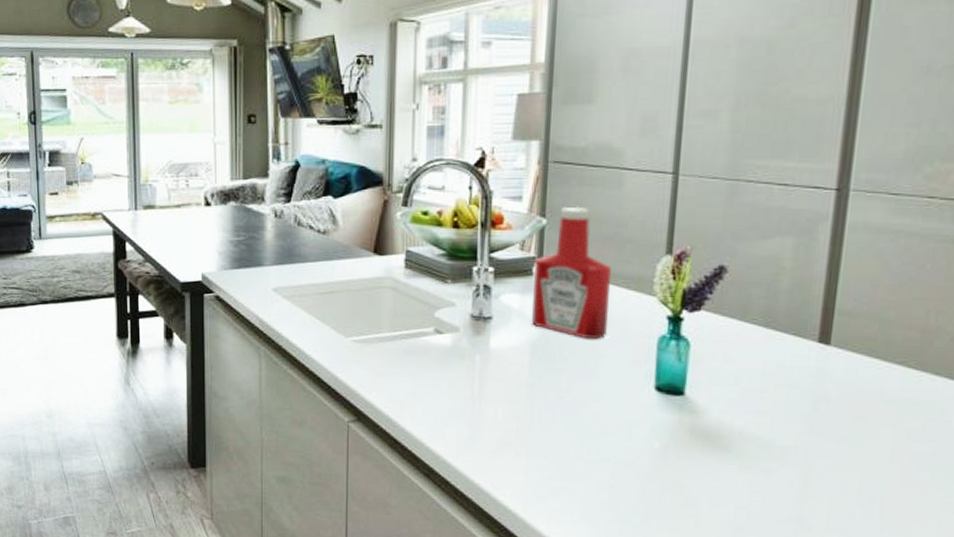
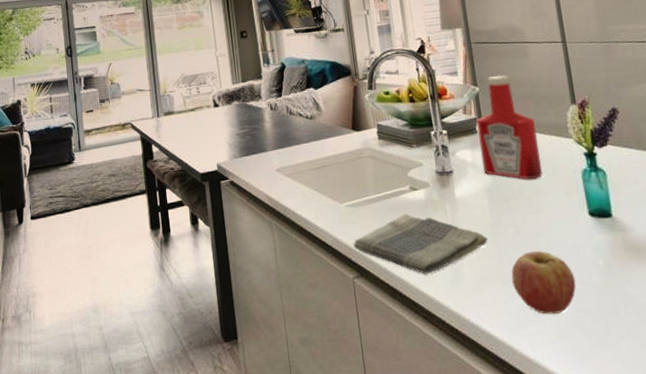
dish towel: none [354,358,520,429] -> present [353,213,488,274]
fruit: none [540,421,619,493] -> present [511,250,576,314]

